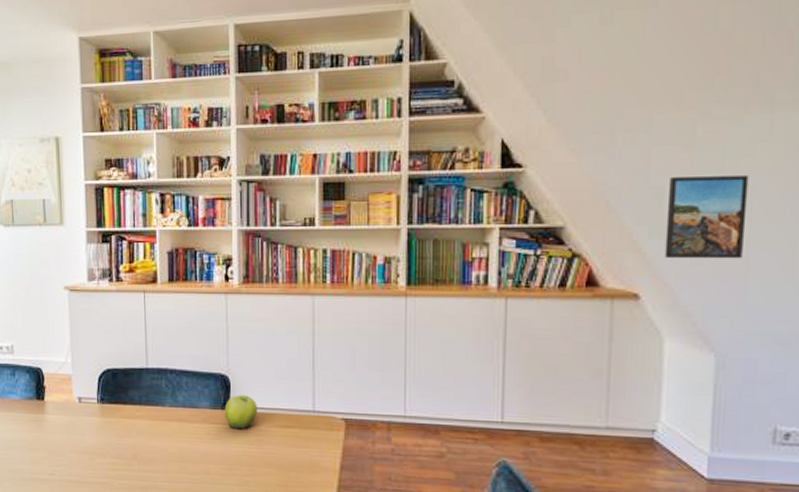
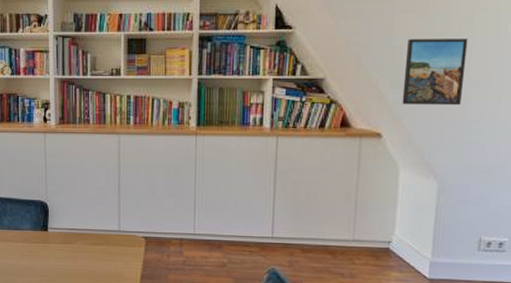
fruit: present [224,394,257,430] -> none [43,218,72,247]

